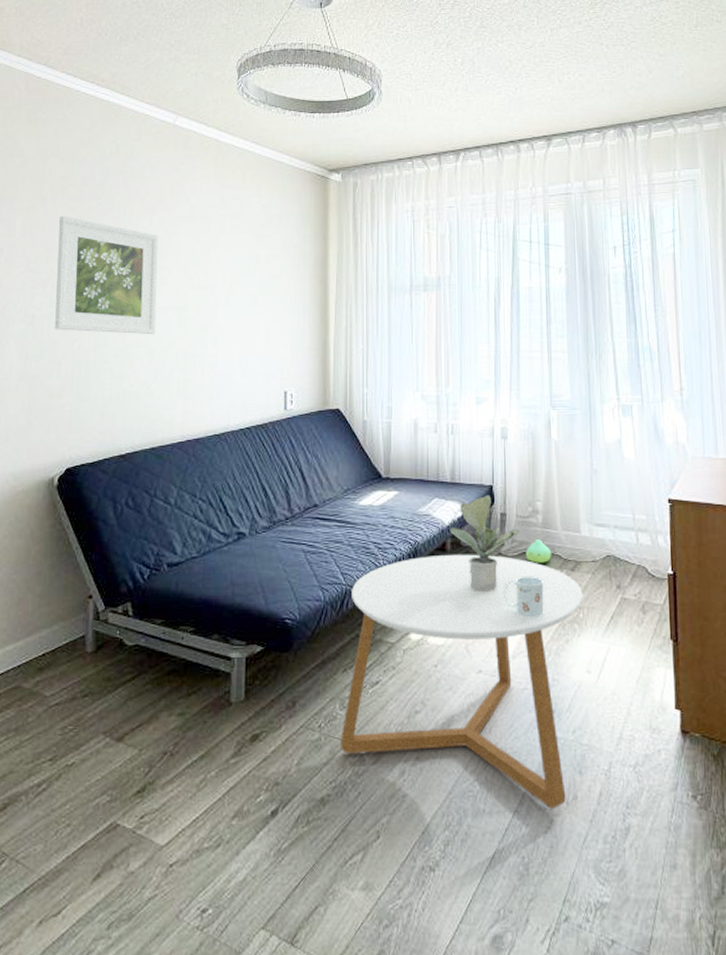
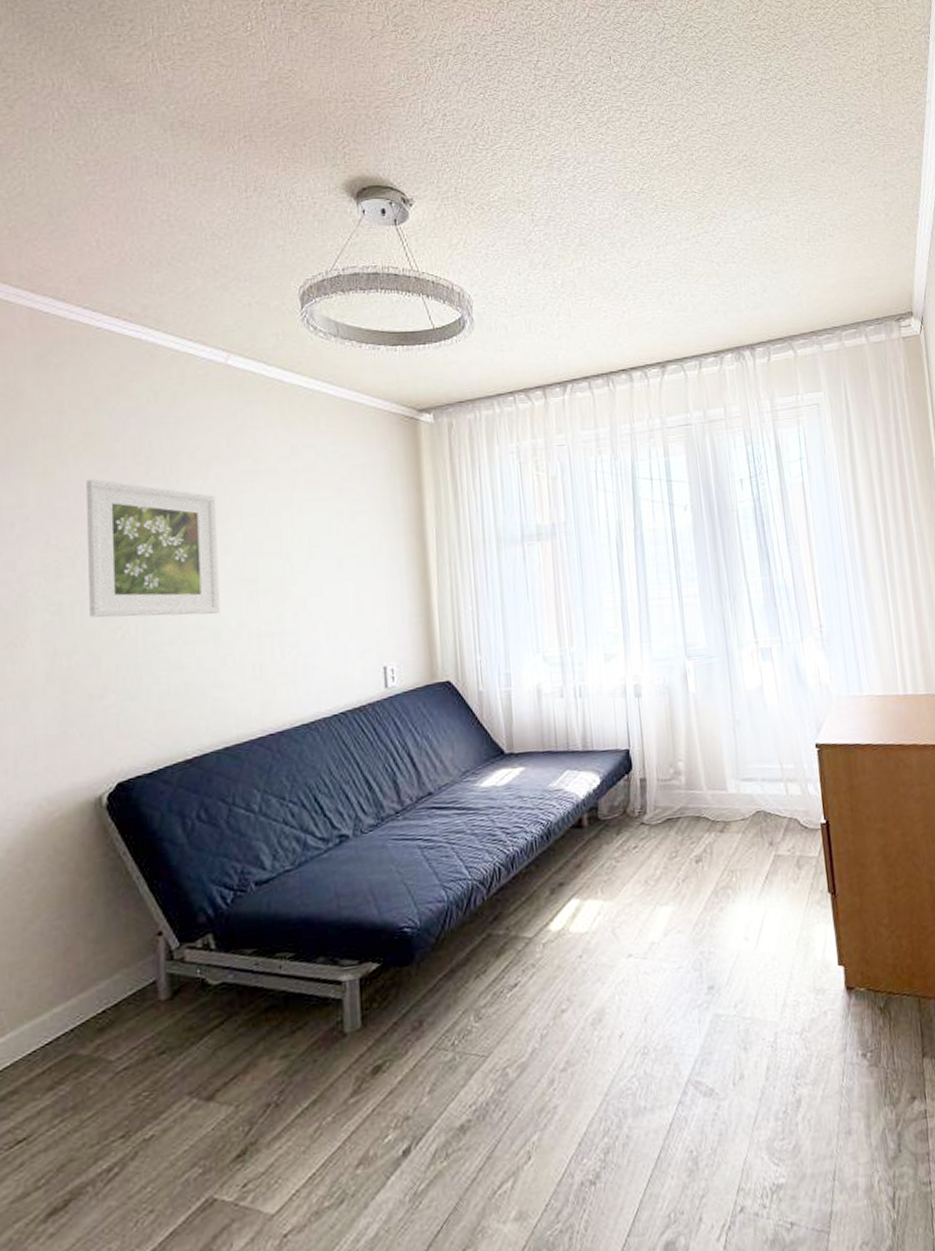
coffee table: present [341,554,583,809] -> none [478,826,735,1094]
potted plant: present [449,495,521,592] -> none [585,760,663,868]
mug: present [503,576,544,618] -> none [649,843,695,890]
plush toy: present [525,539,552,563] -> none [669,802,699,829]

